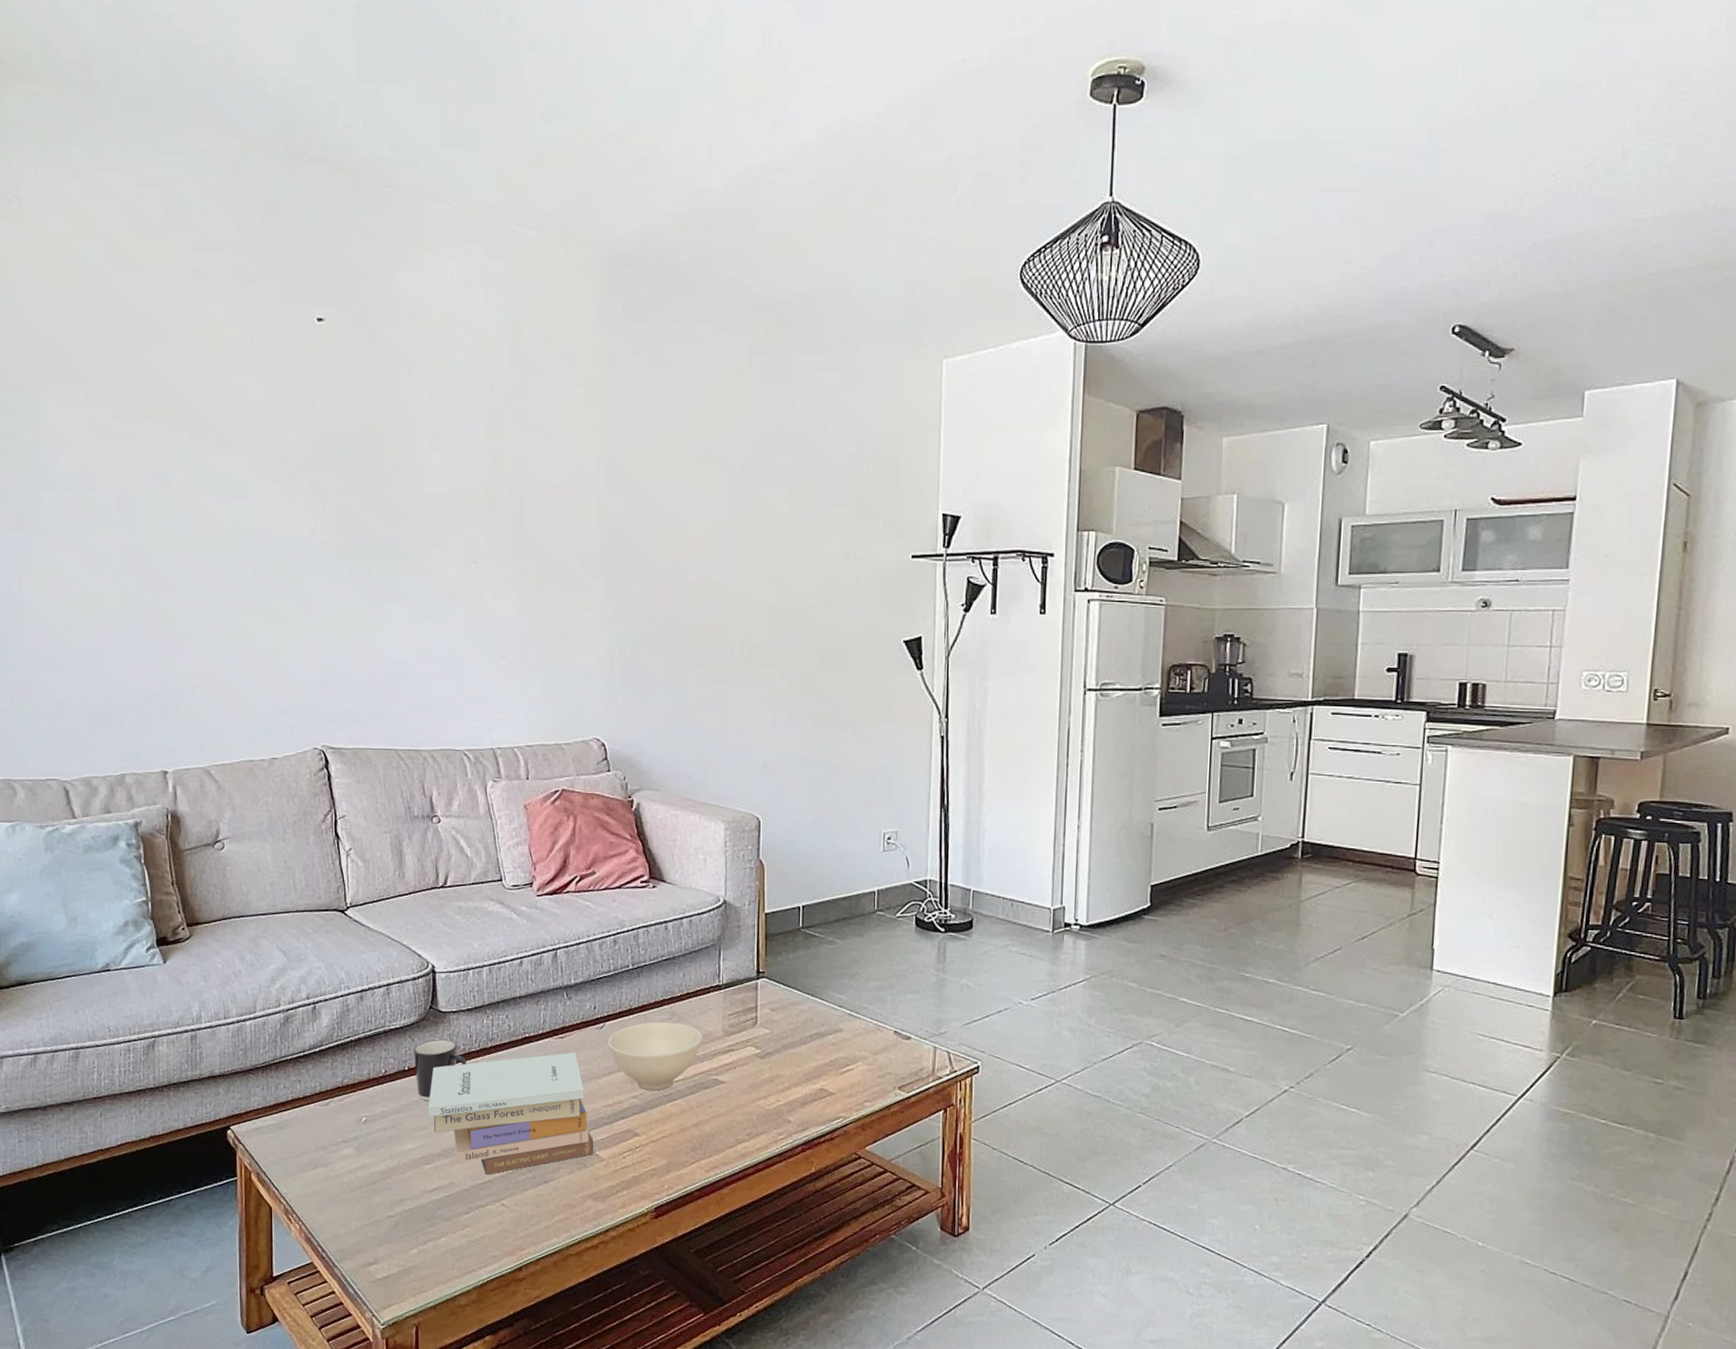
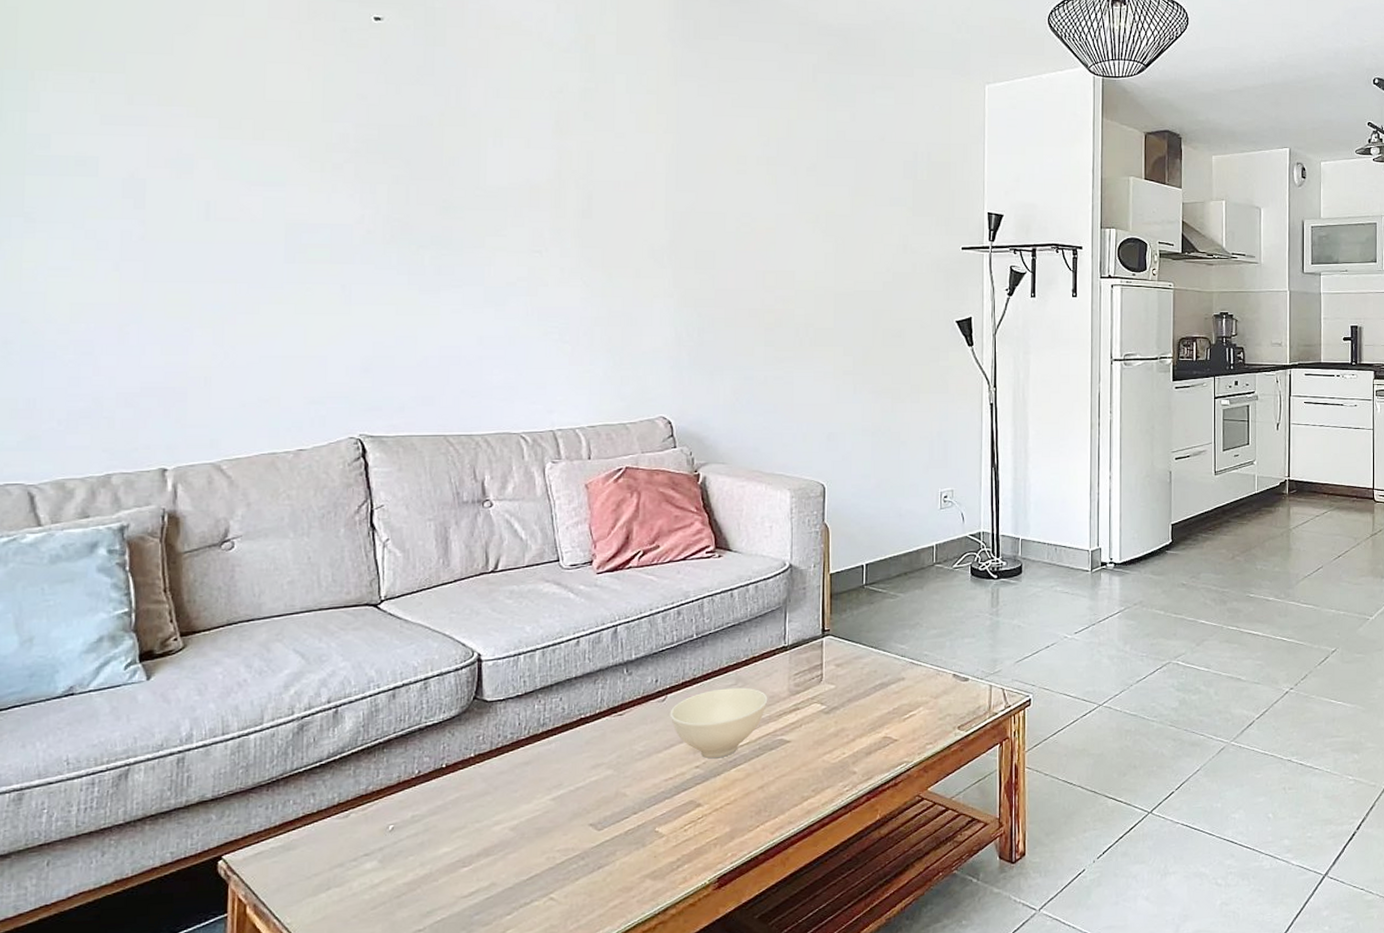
mug: present [413,1039,467,1100] -> none [452,730,514,798]
books: present [428,1052,594,1175] -> none [468,729,654,869]

